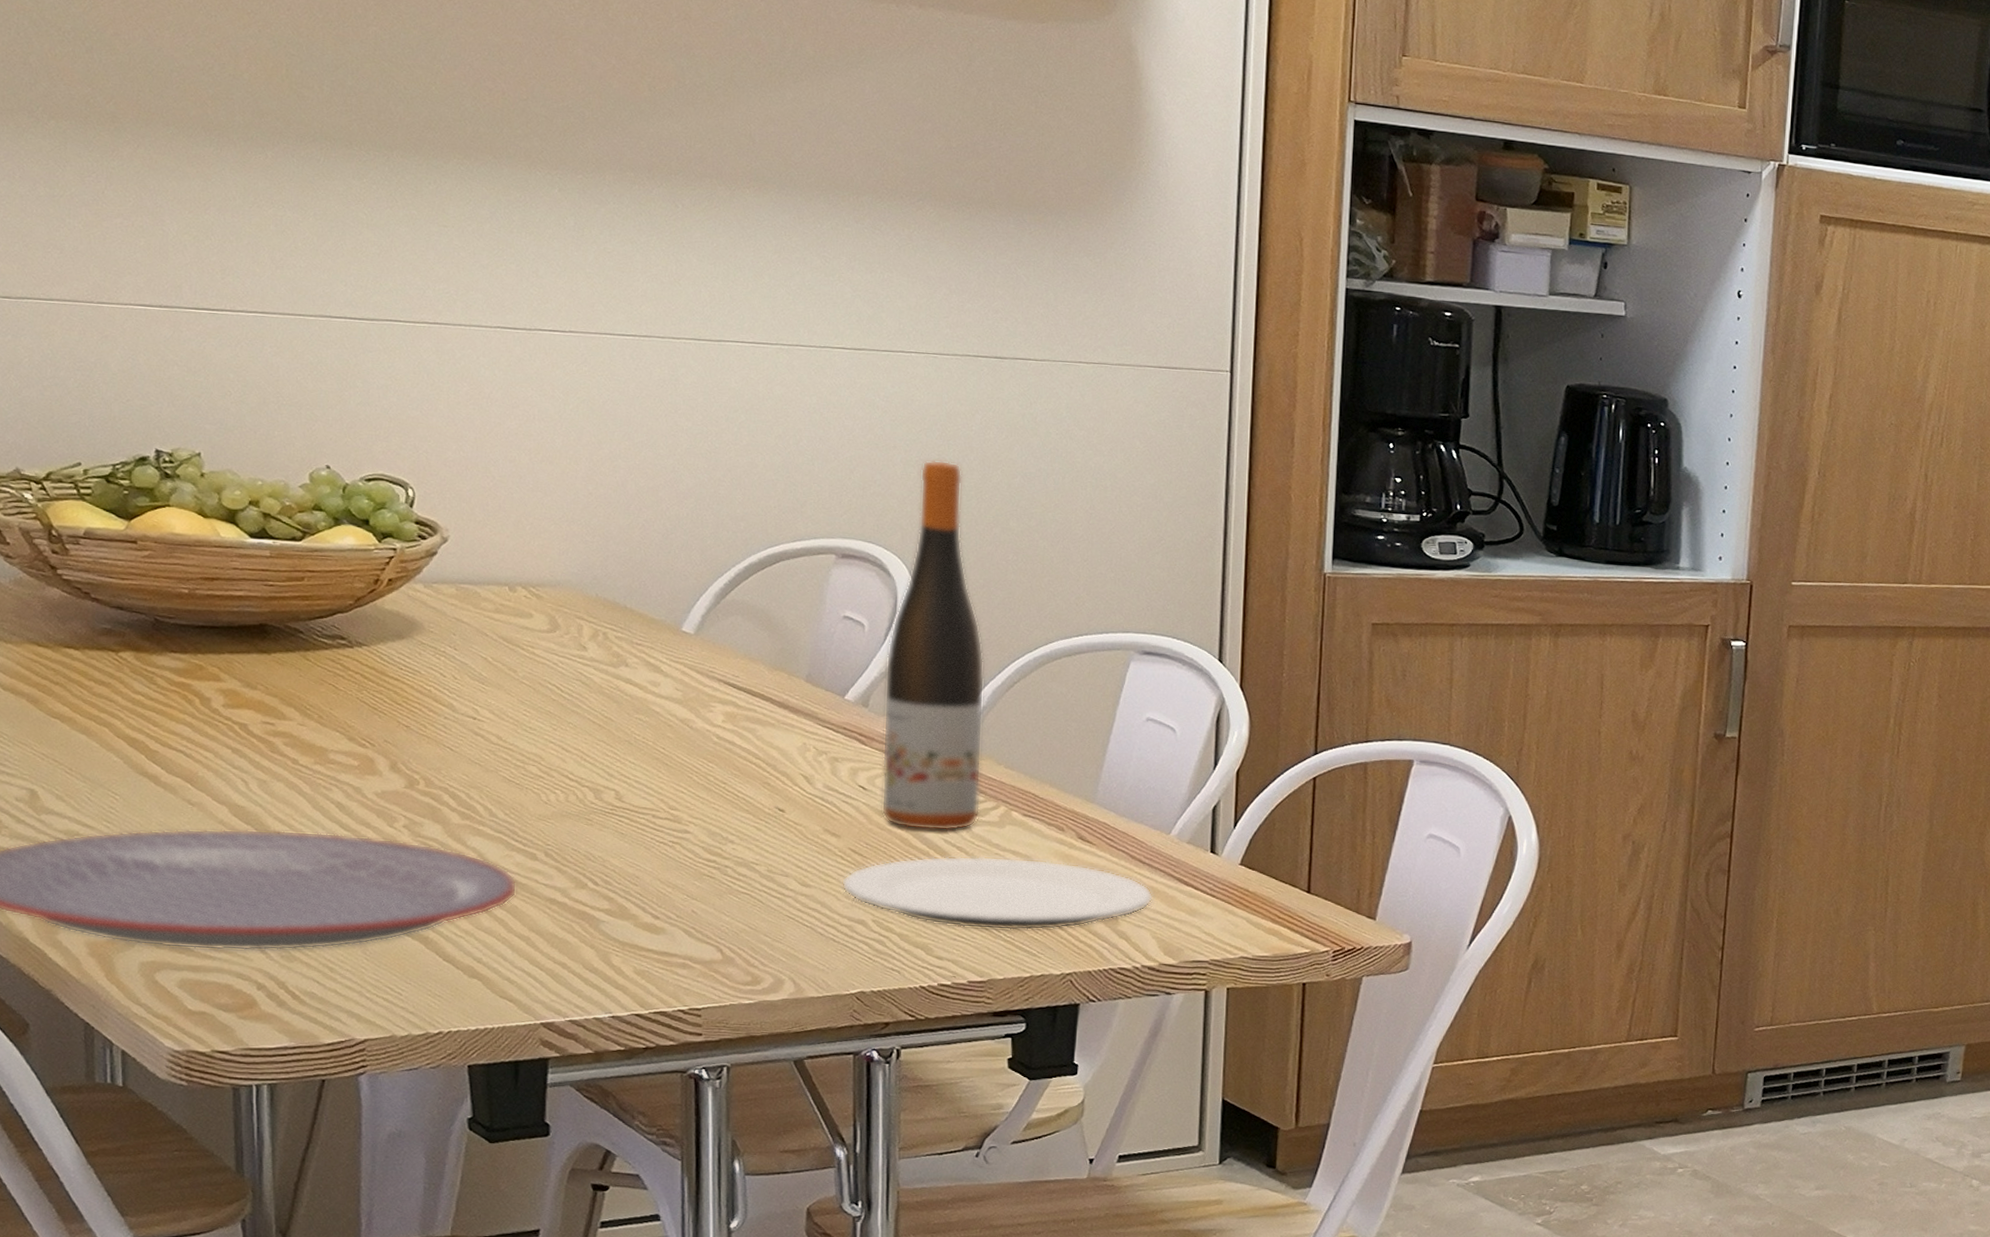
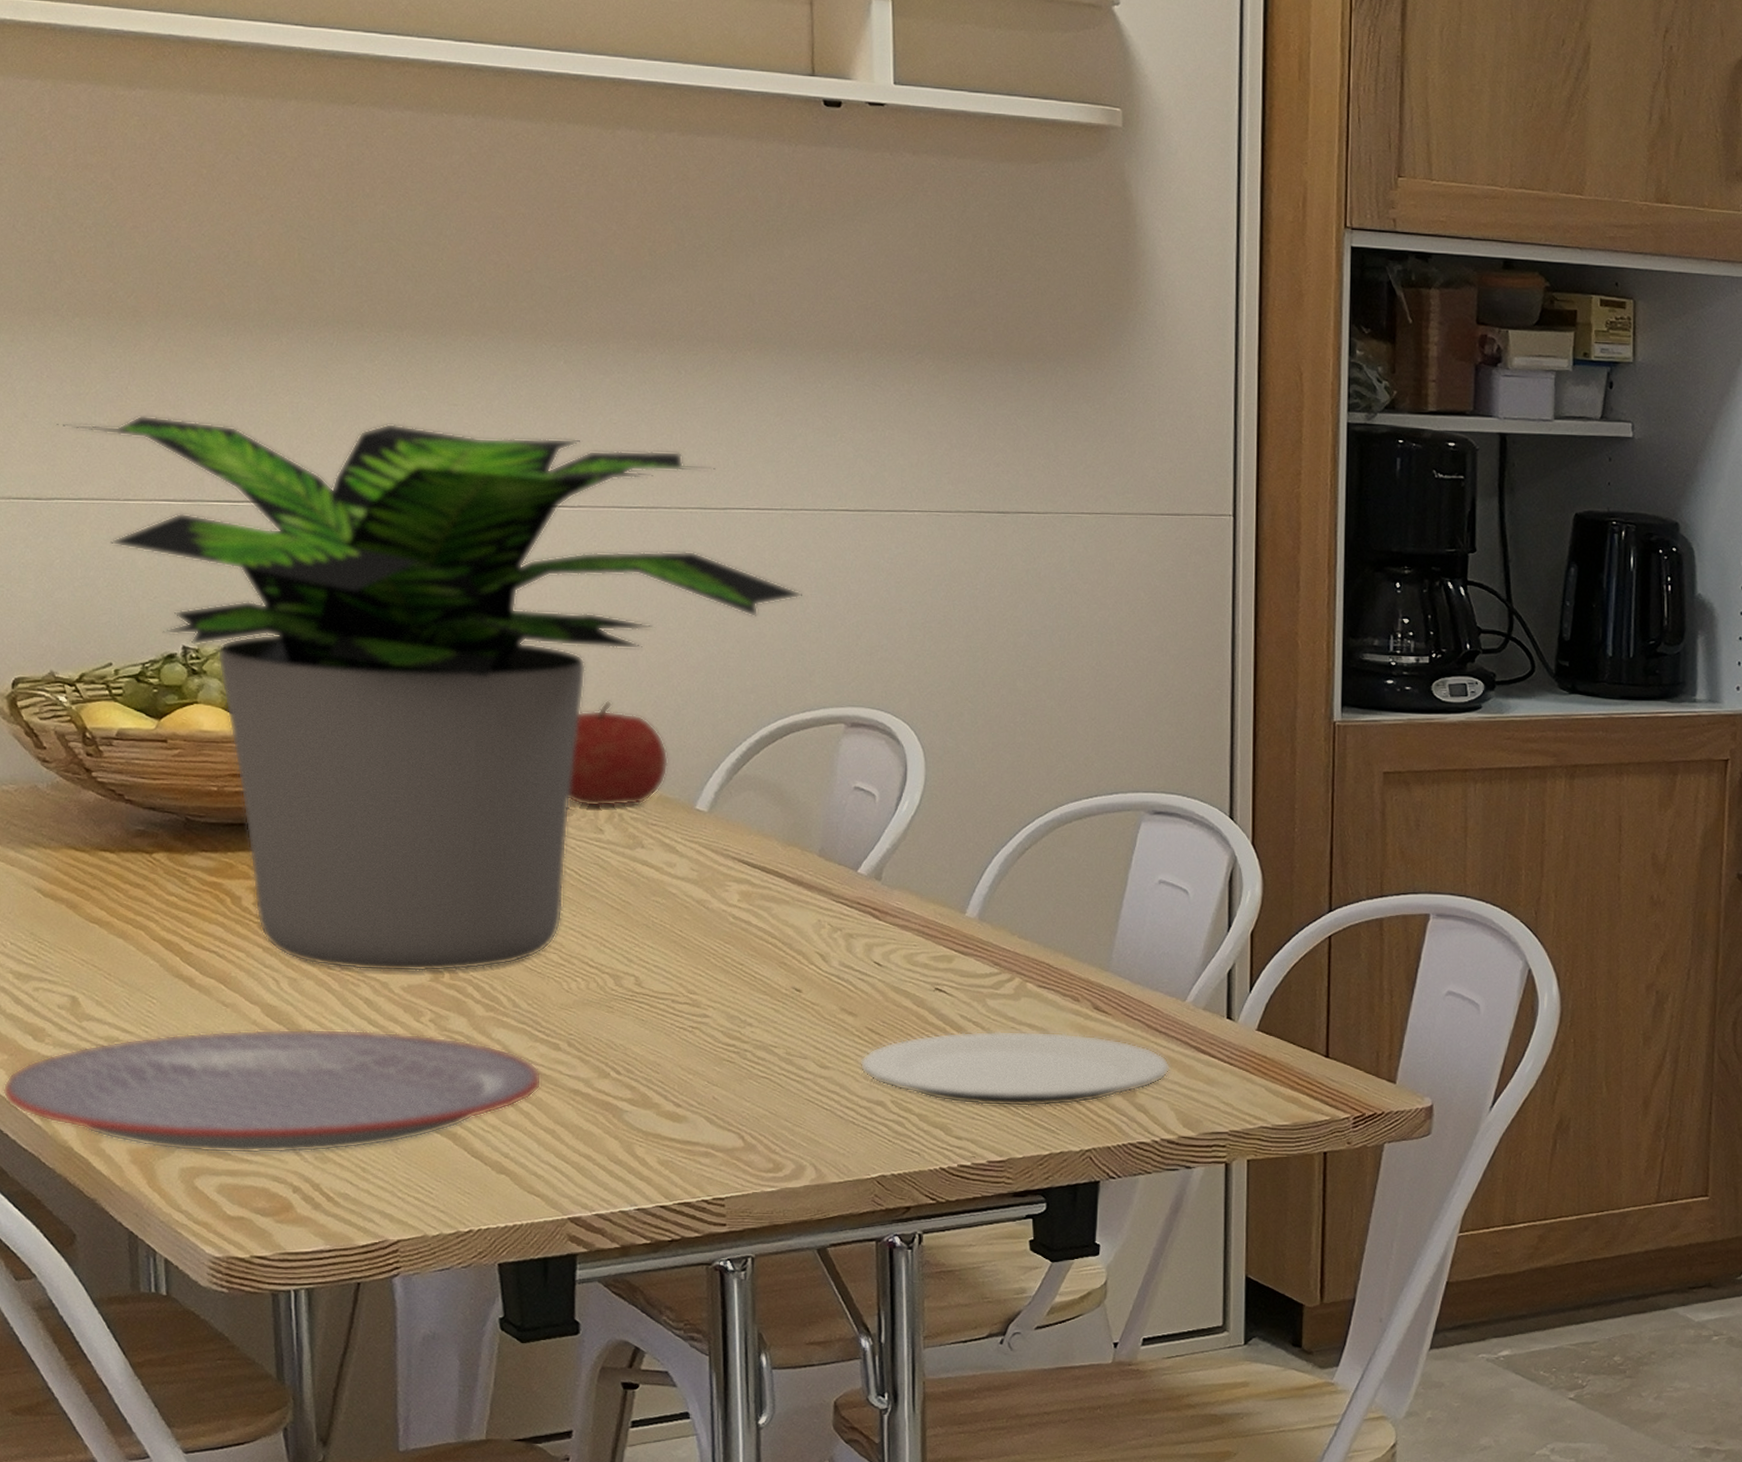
potted plant: none [28,220,796,779] -> present [57,415,802,972]
fruit: none [552,521,656,625] -> present [568,700,669,807]
wine bottle: present [881,459,985,831] -> none [896,621,996,1006]

